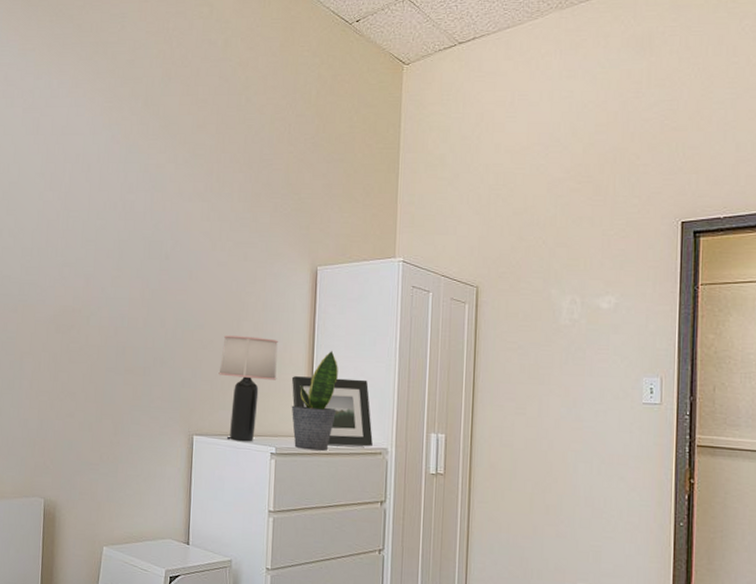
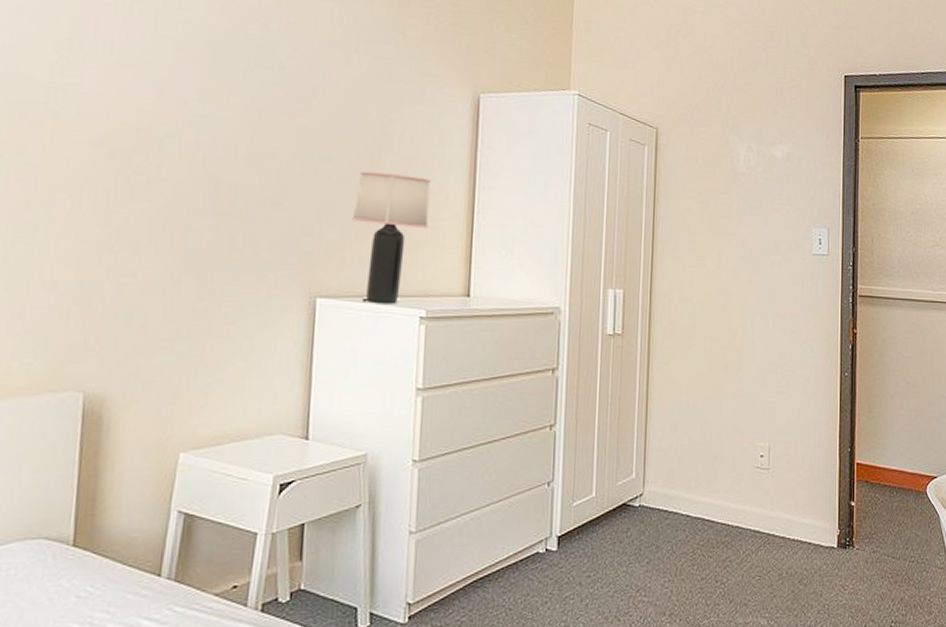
potted plant: present [291,350,338,451] -> none [446,193,504,312]
picture frame: present [291,376,373,447] -> none [447,223,544,307]

